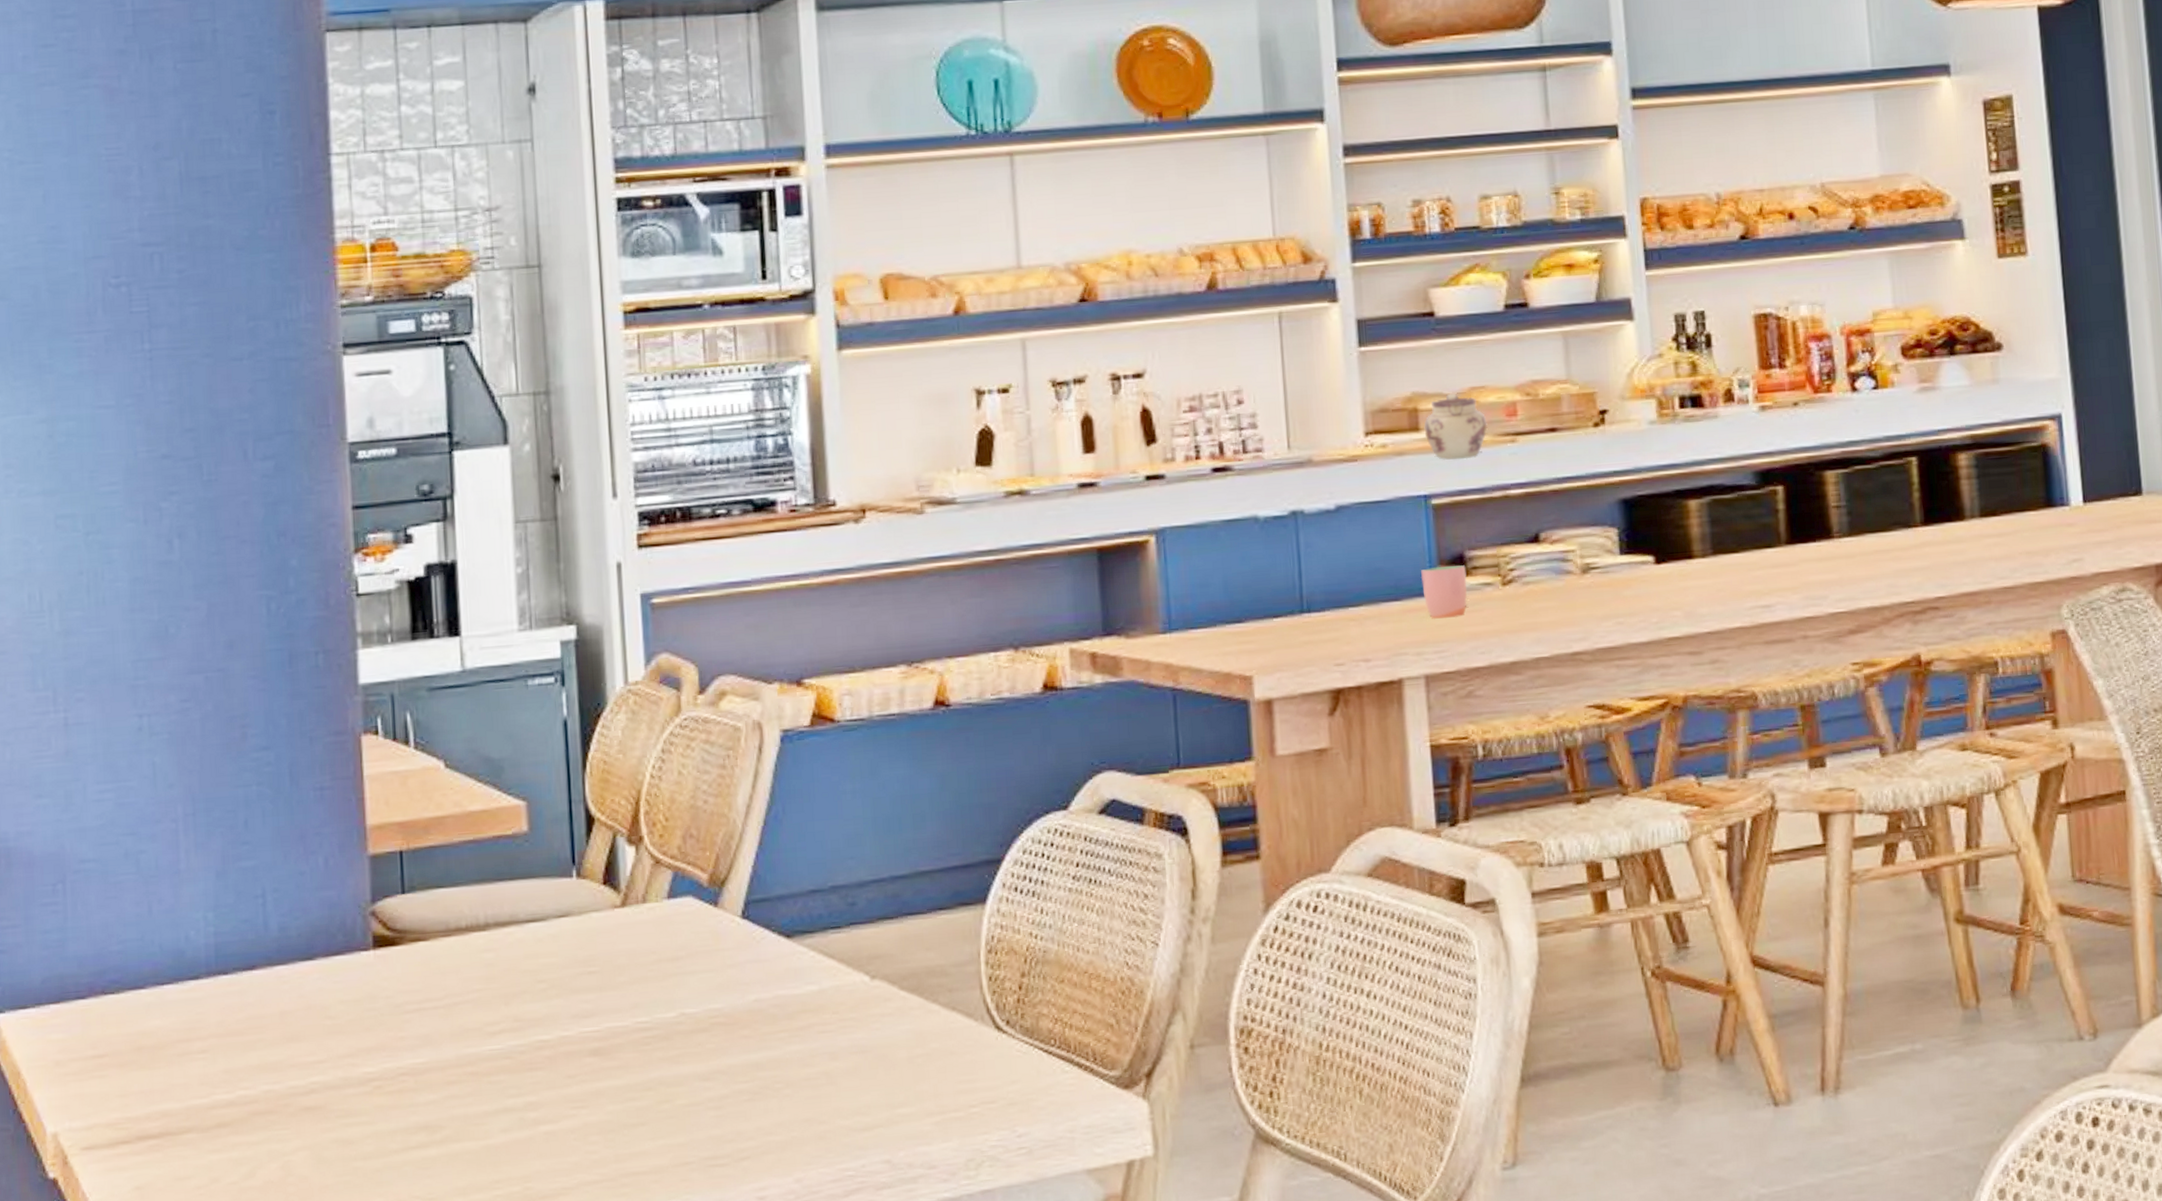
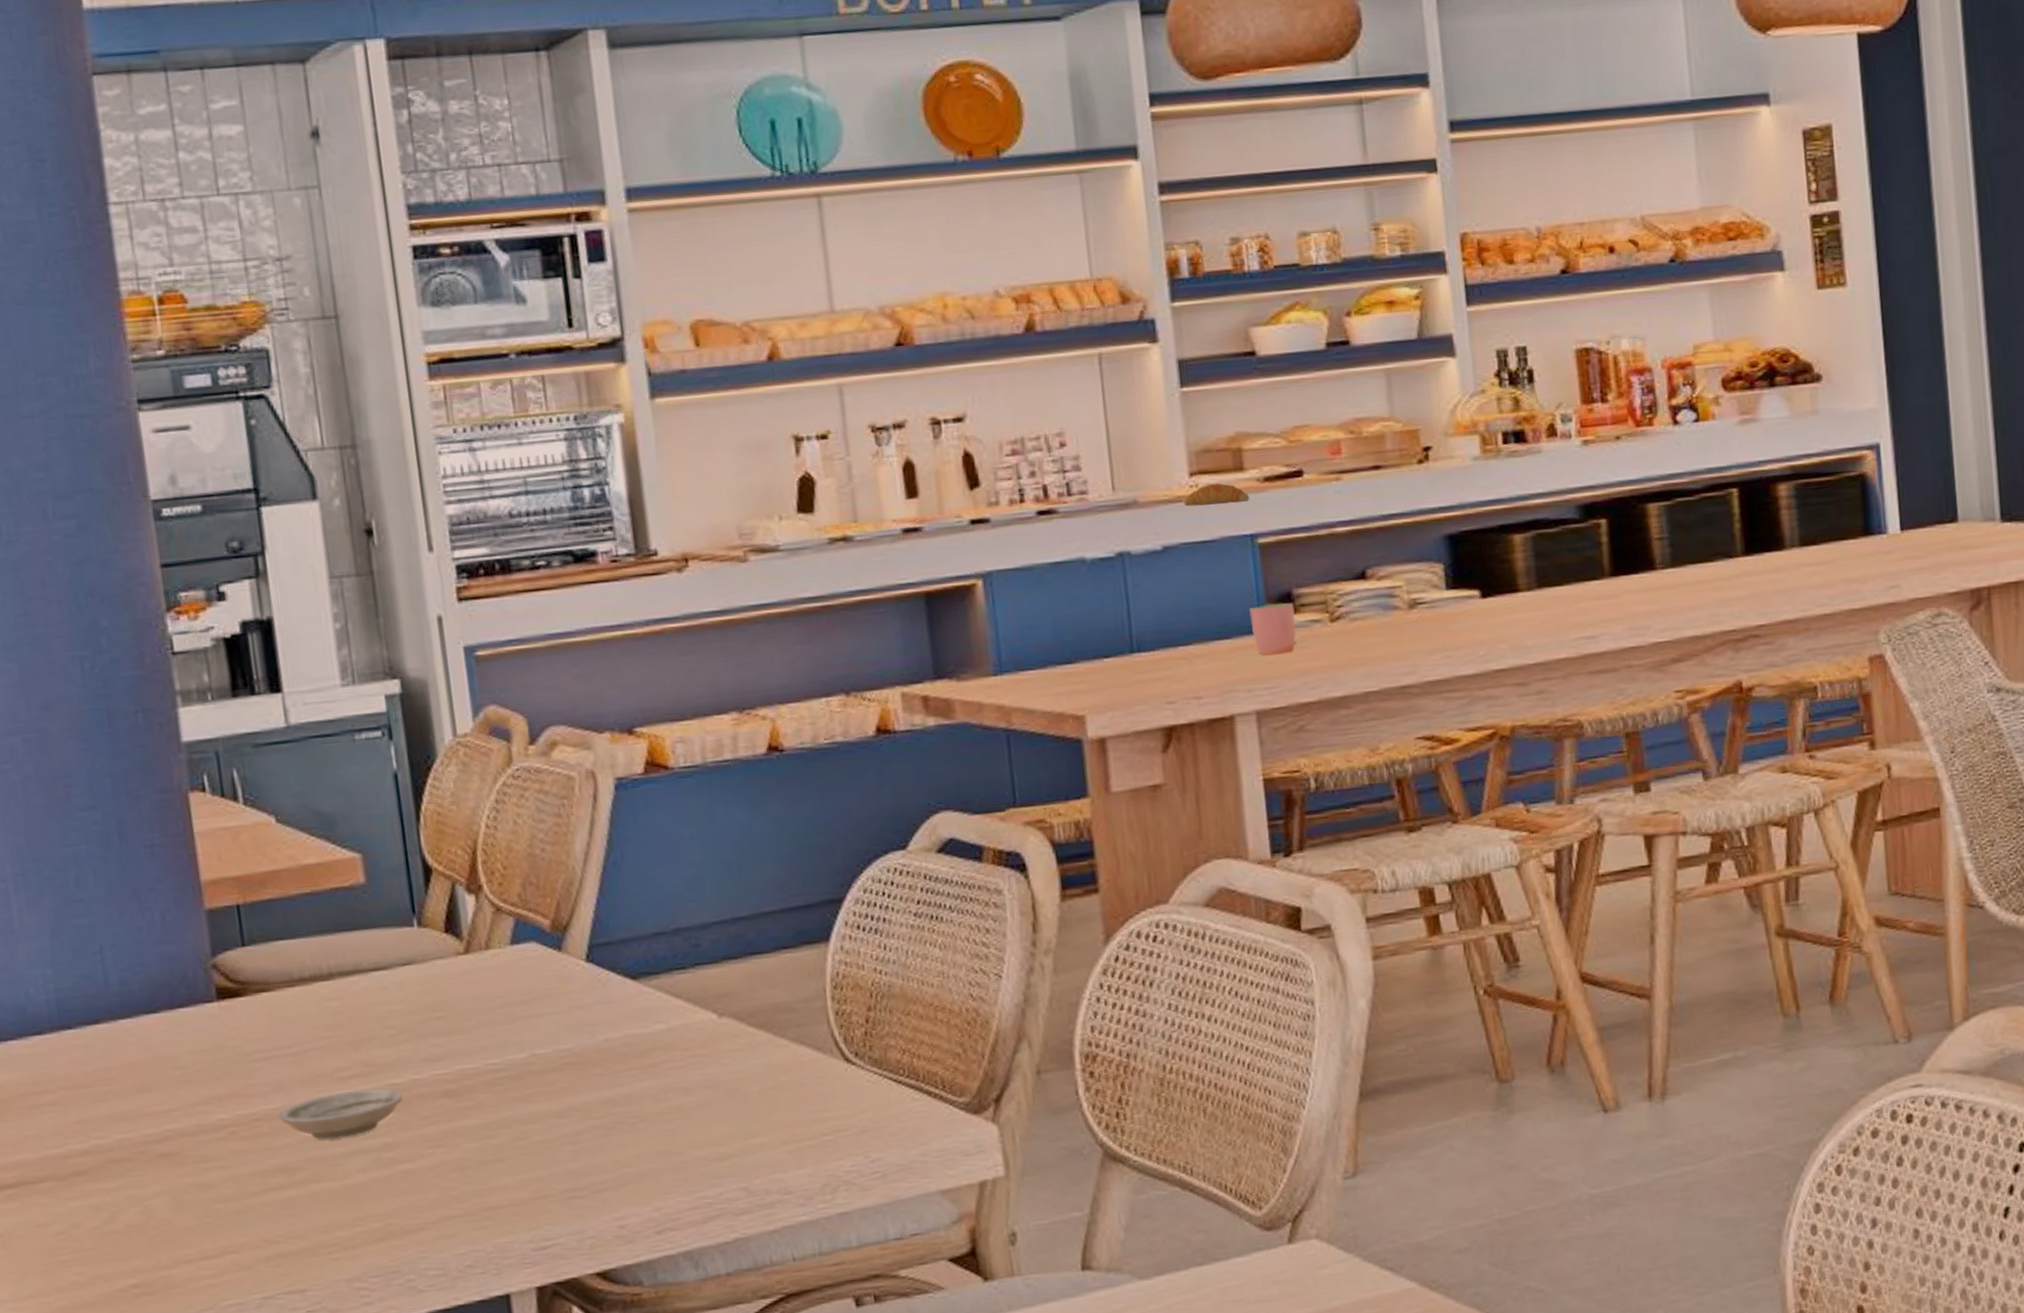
saucer: none [425,1044,551,1098] -> present [279,1088,404,1140]
croissant: none [1358,443,1425,466] -> present [1184,483,1250,507]
pitcher: present [1424,393,1488,461] -> none [1248,432,1312,500]

